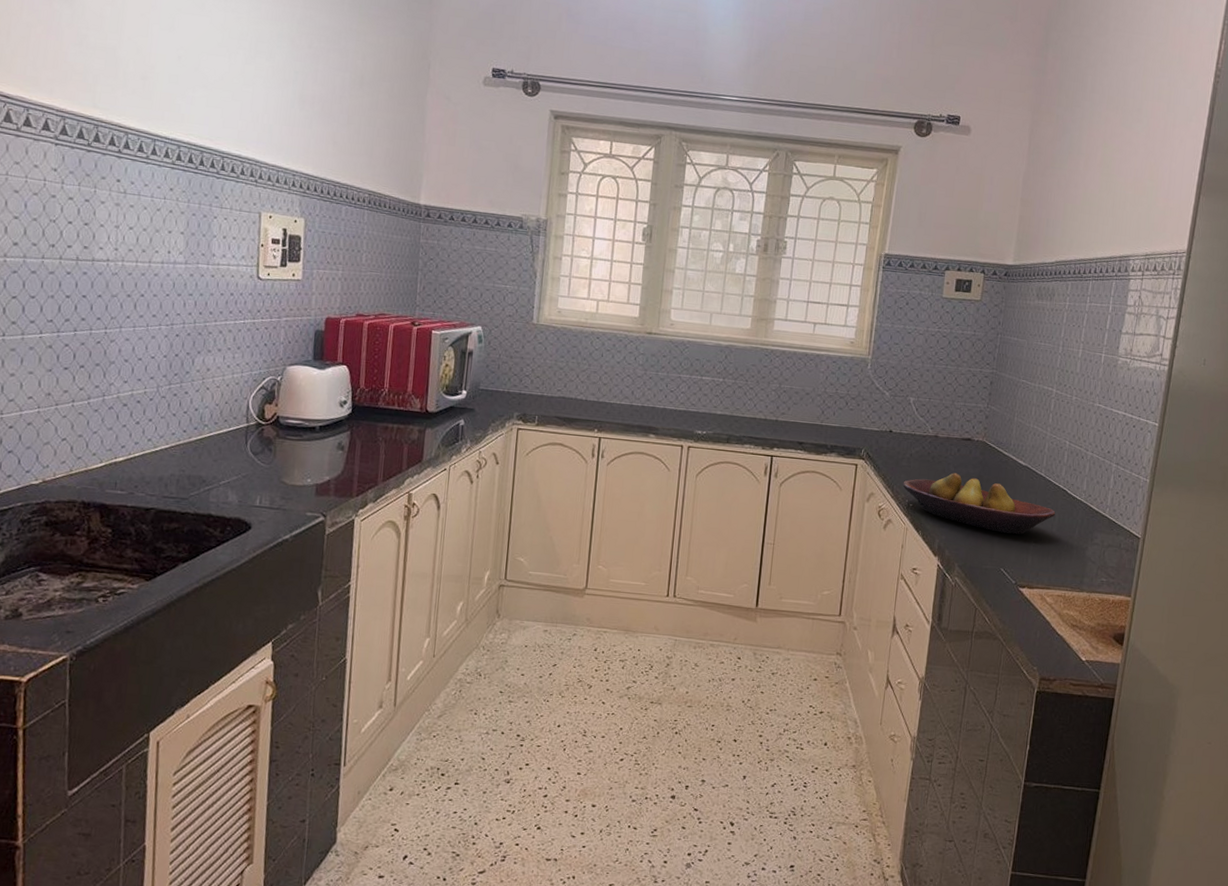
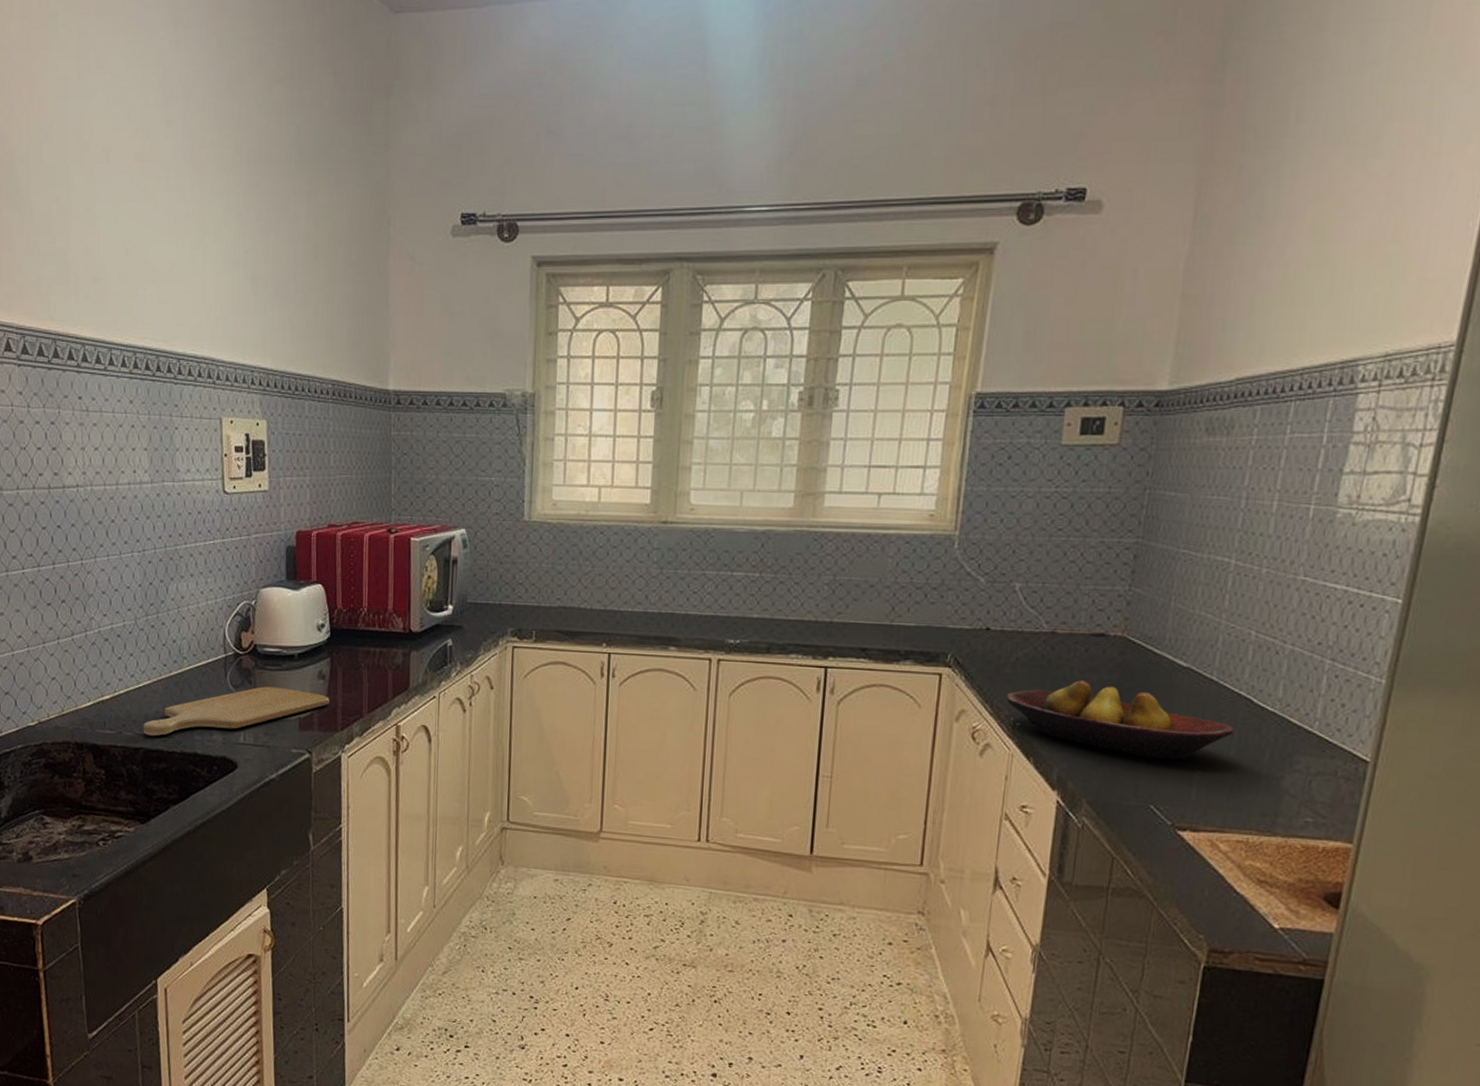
chopping board: none [156,454,347,498] -> present [143,686,329,737]

